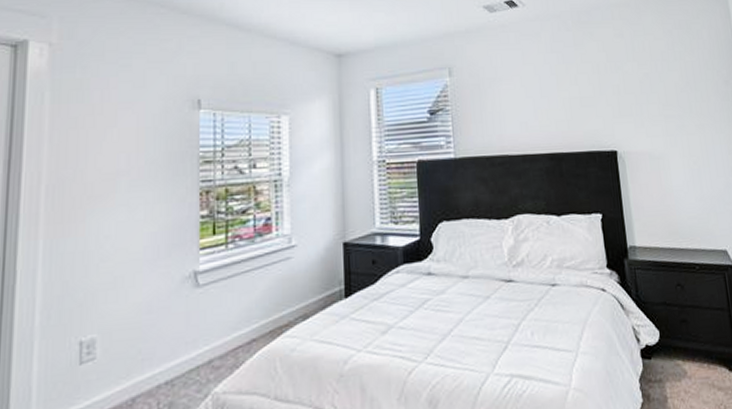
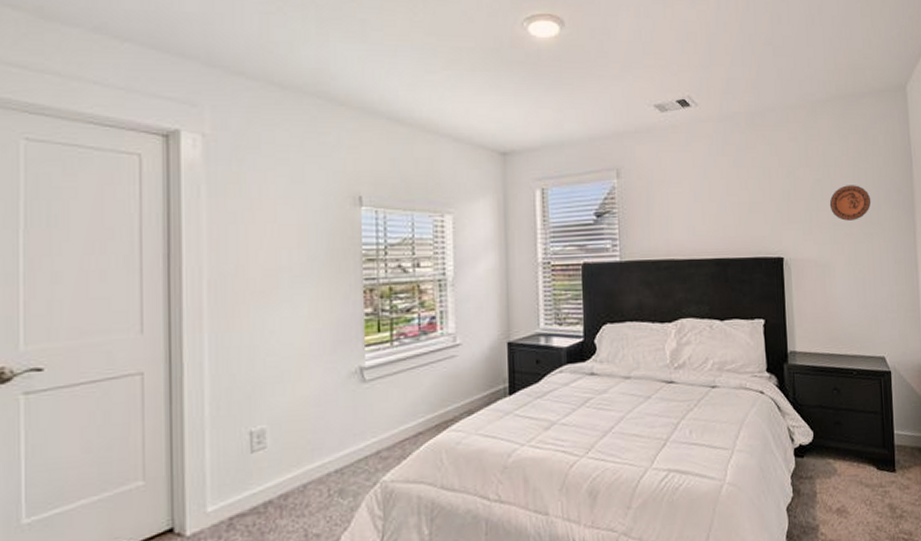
decorative plate: none [659,78,700,113] -> present [829,185,871,221]

